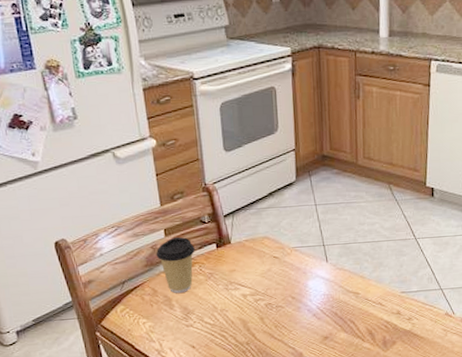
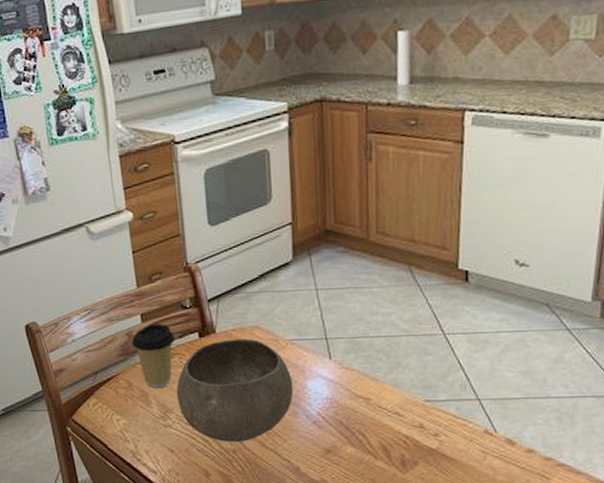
bowl: none [196,247,297,336] -> present [176,338,294,442]

